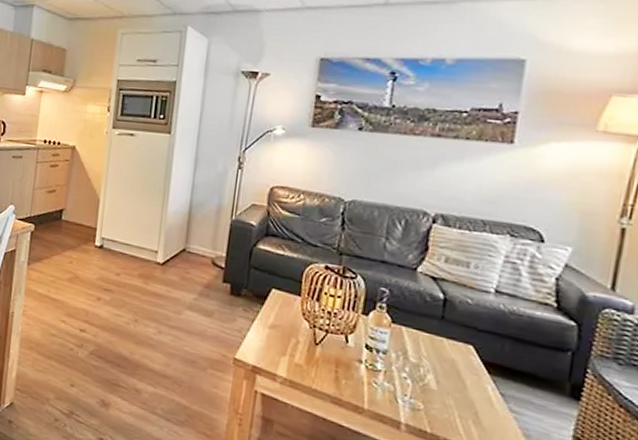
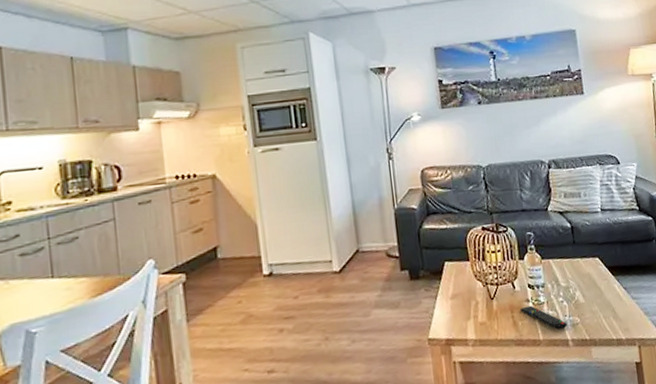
remote control: none [348,366,405,409] -> present [520,305,568,330]

